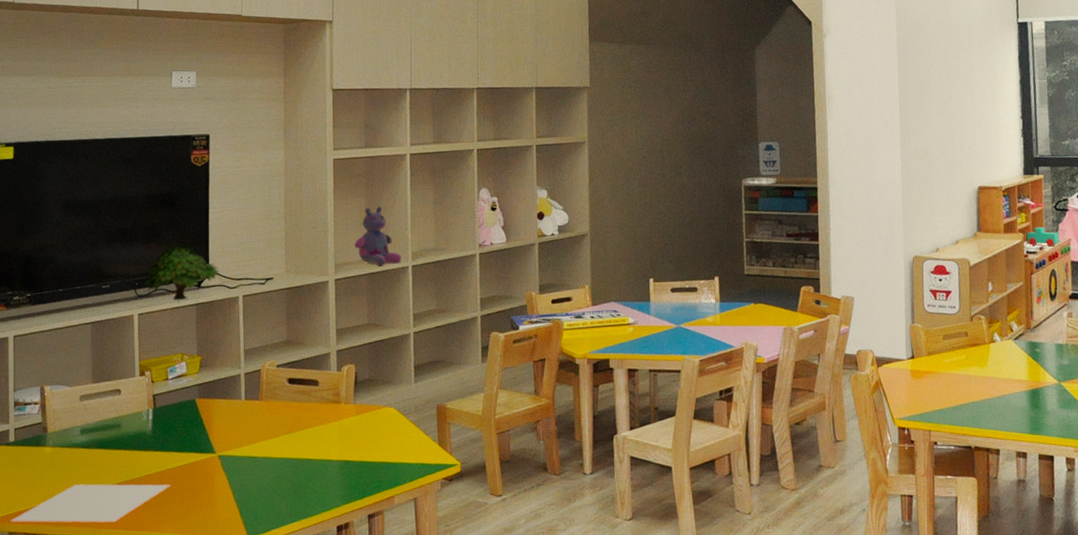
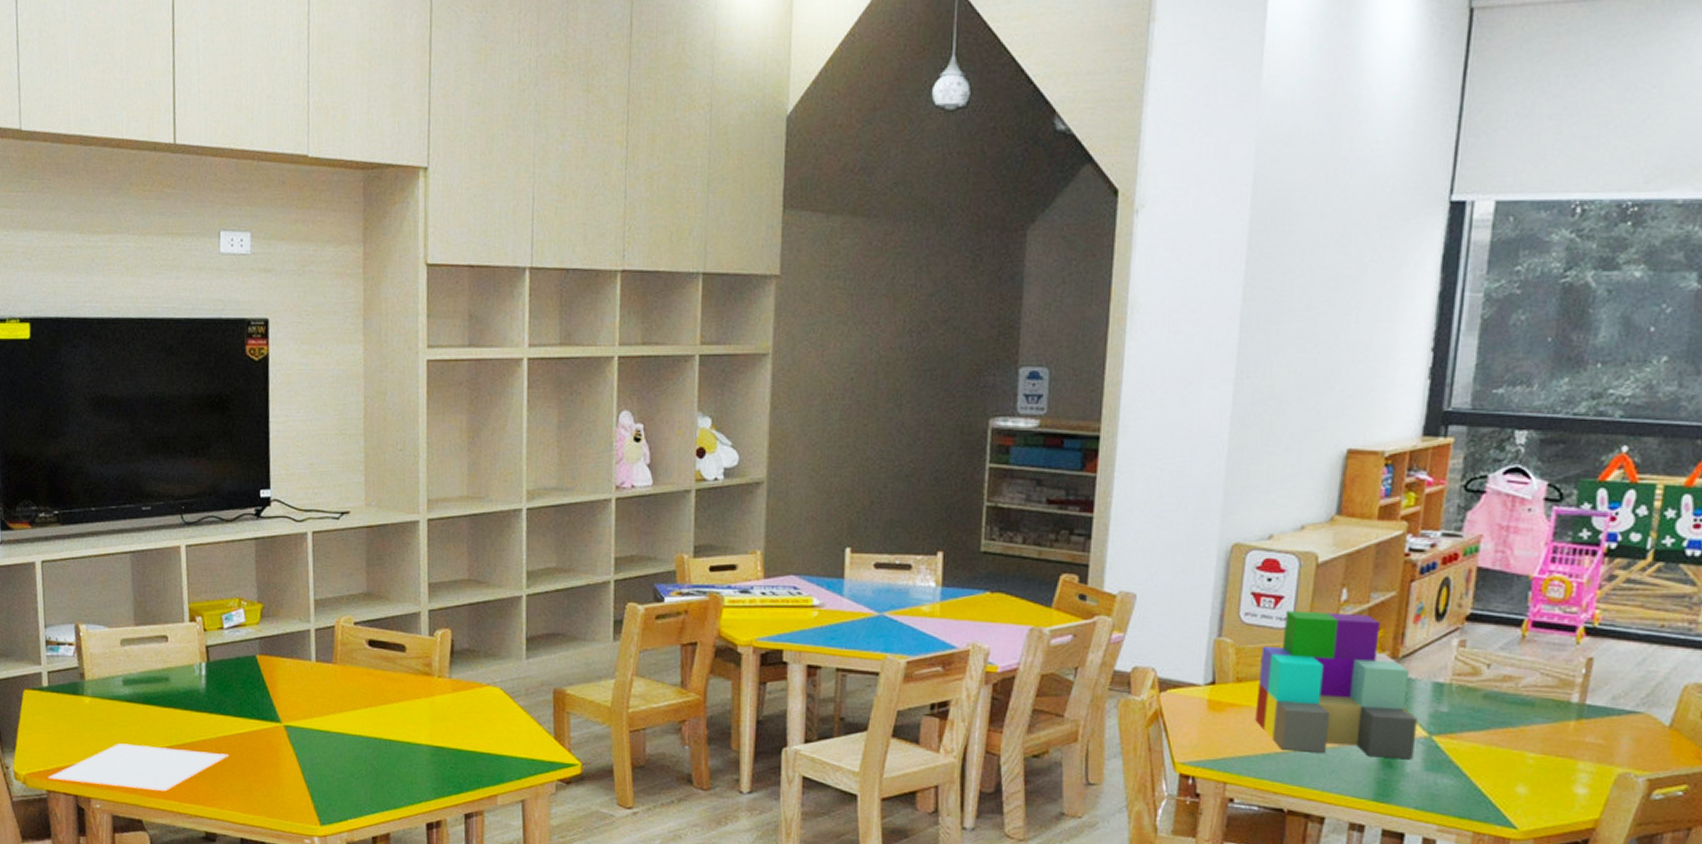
plant: present [146,244,219,300] -> none [194,461,283,531]
toy: present [354,207,402,266] -> none [453,428,513,505]
toy blocks: none [942,299,1051,403] -> present [1255,610,1418,760]
toy truck: present [1026,226,1060,247] -> none [1411,513,1465,544]

